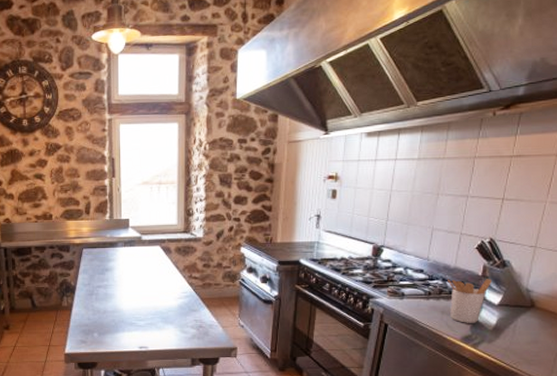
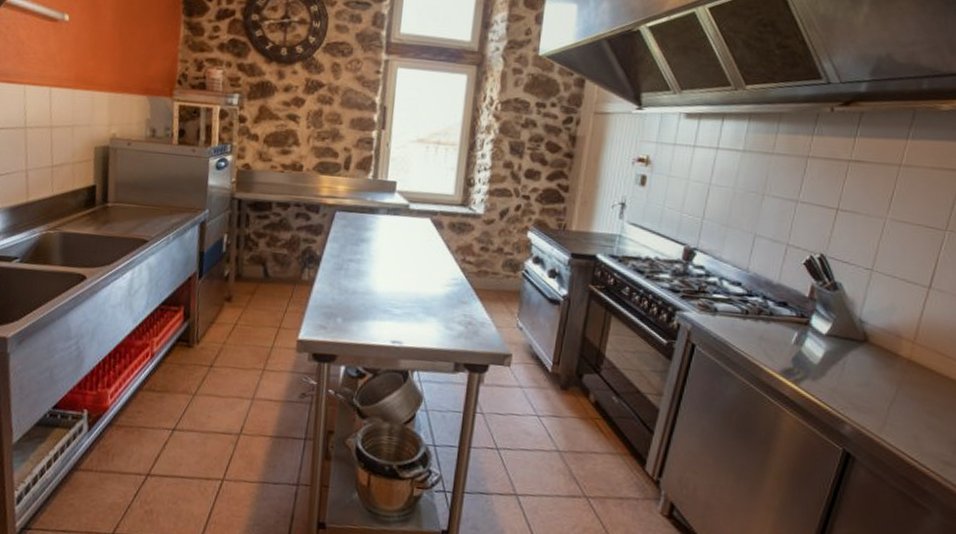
utensil holder: present [448,279,491,323] -> none [769,297,820,354]

